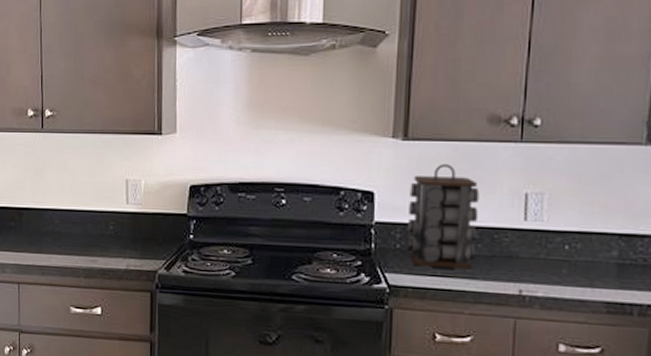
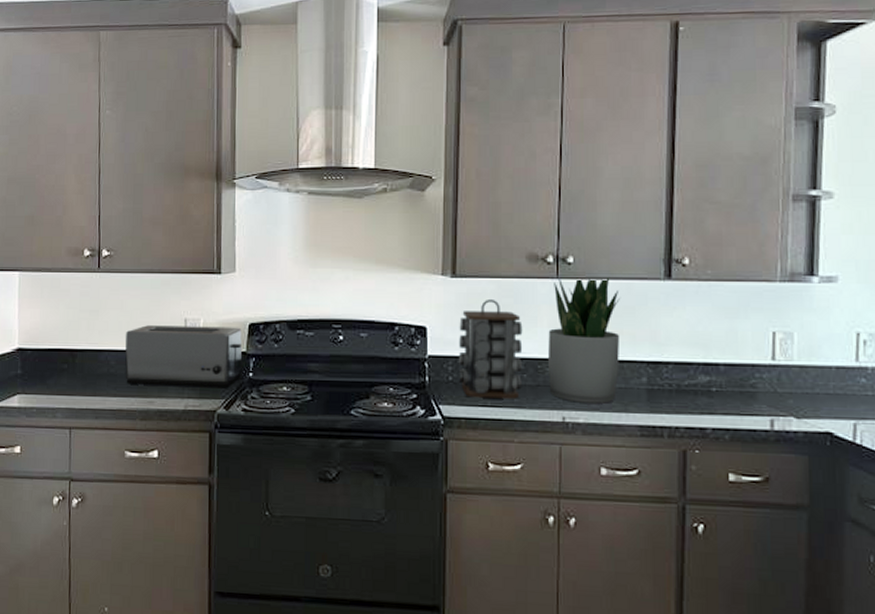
toaster: none [68,185,183,250] -> present [125,325,242,389]
planter: none [505,139,592,277] -> present [548,276,620,403]

